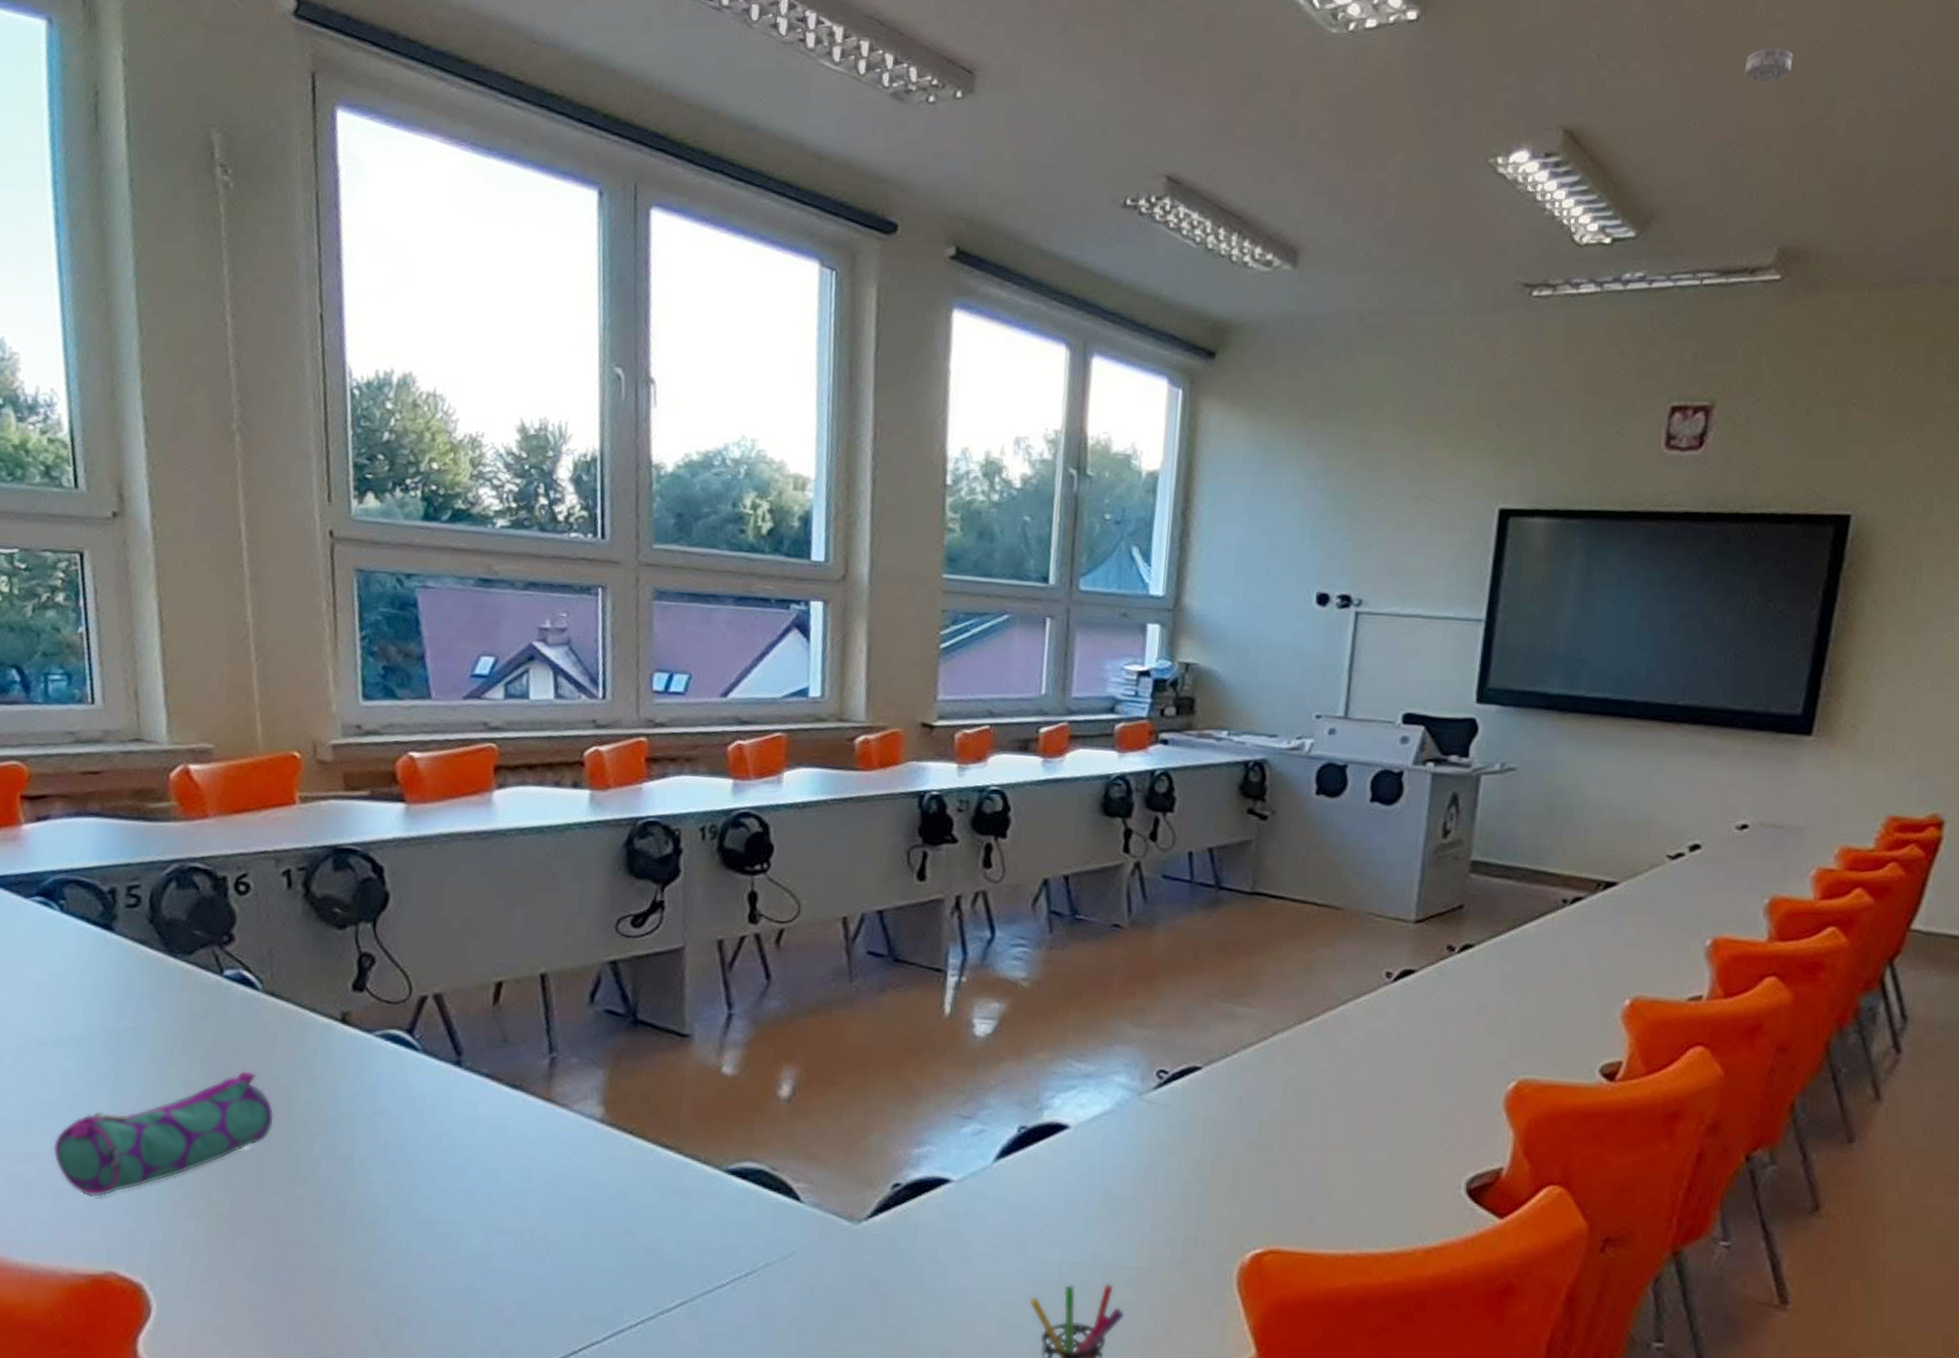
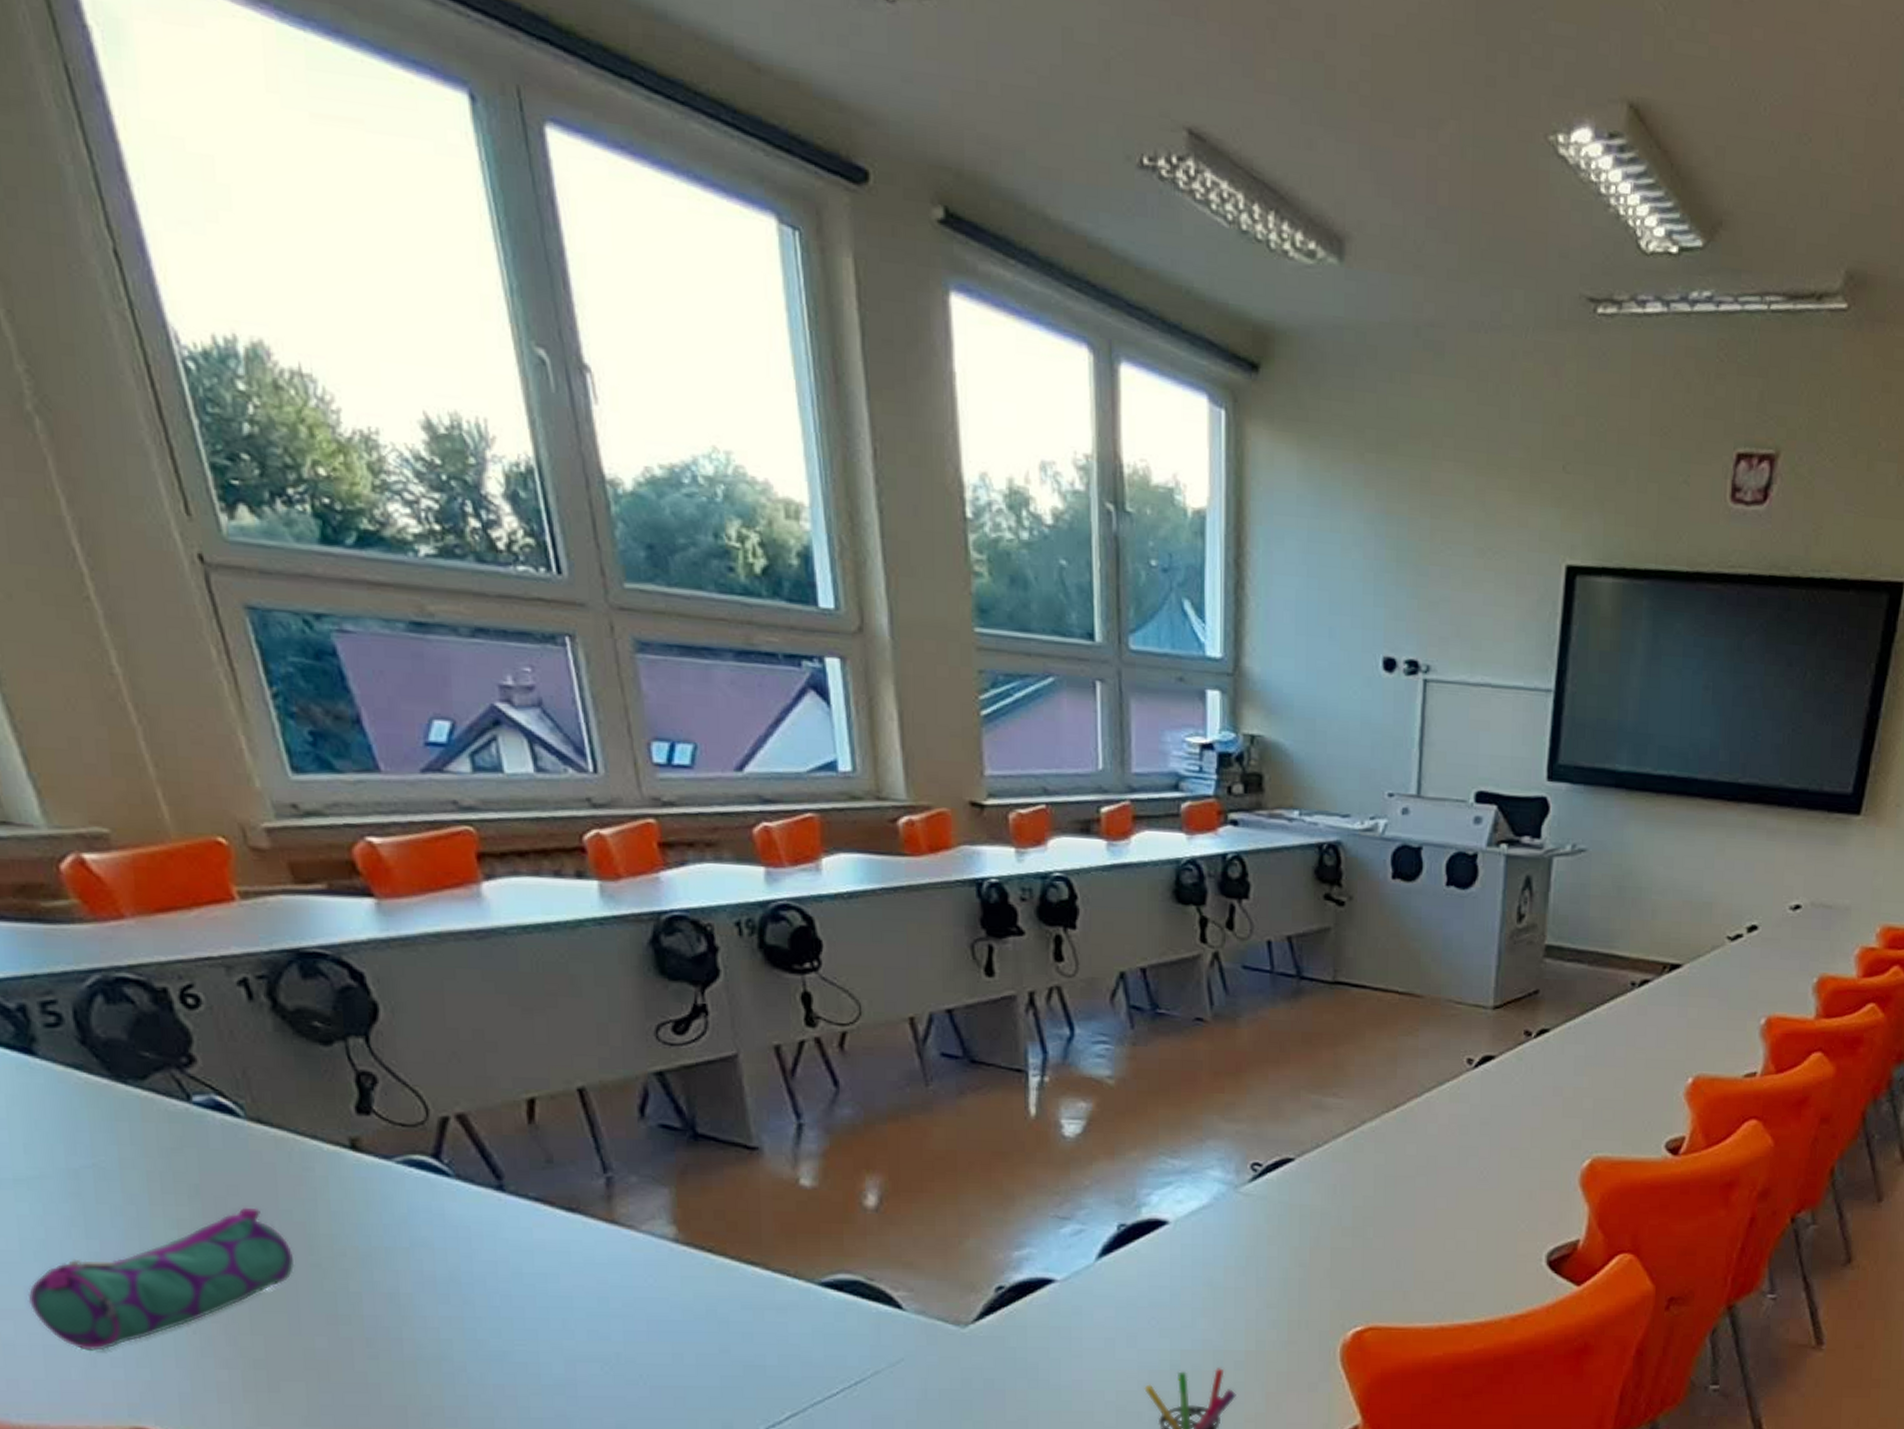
smoke detector: present [1744,48,1793,83] -> none [1817,16,1868,61]

